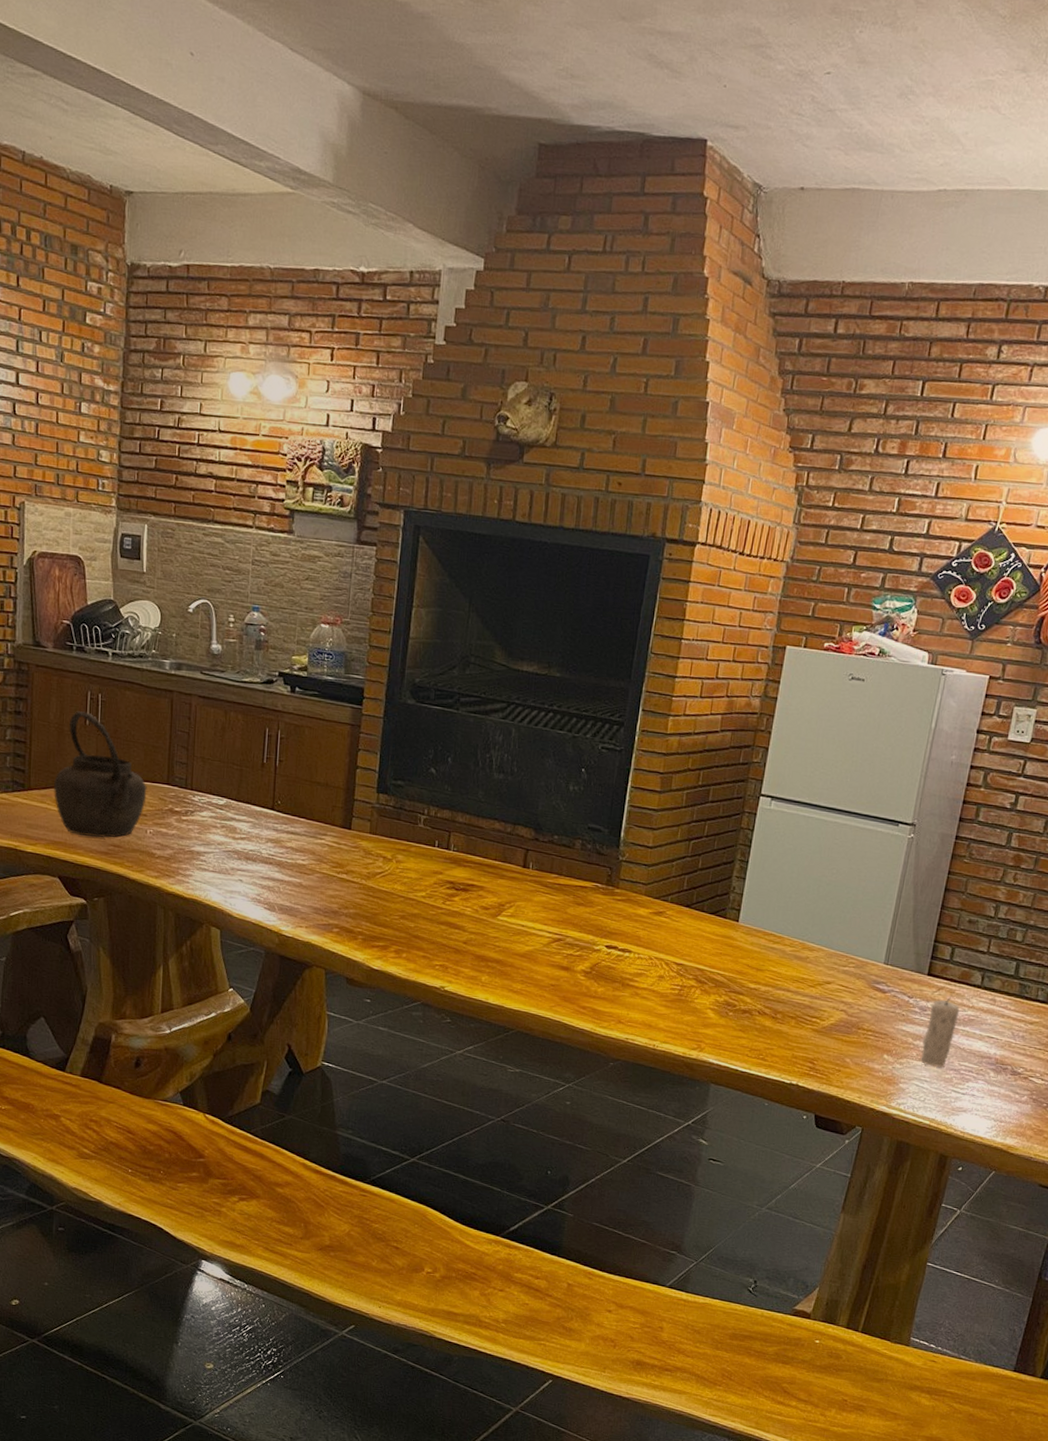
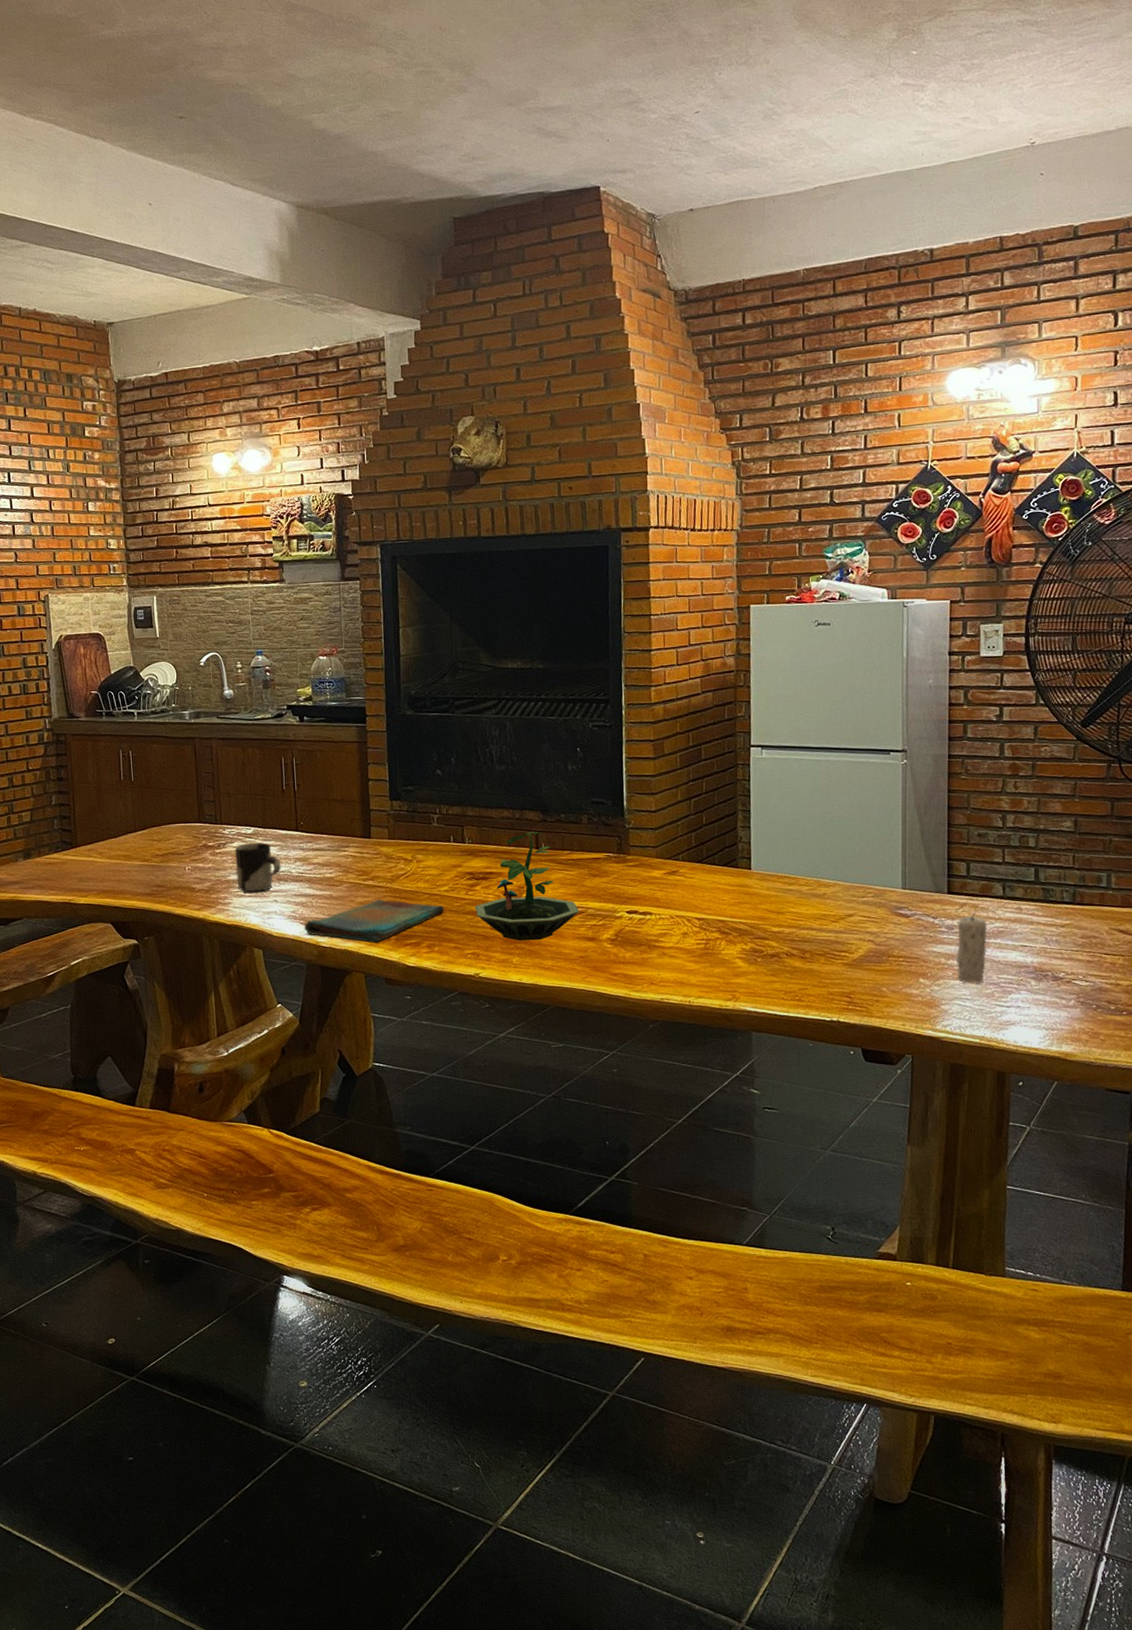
kettle: present [54,711,147,838] -> none [98,769,182,881]
cup: none [201,814,251,868] -> present [235,843,281,892]
dish towel: none [267,894,419,940] -> present [304,898,445,944]
terrarium: none [450,849,559,962] -> present [475,831,580,941]

